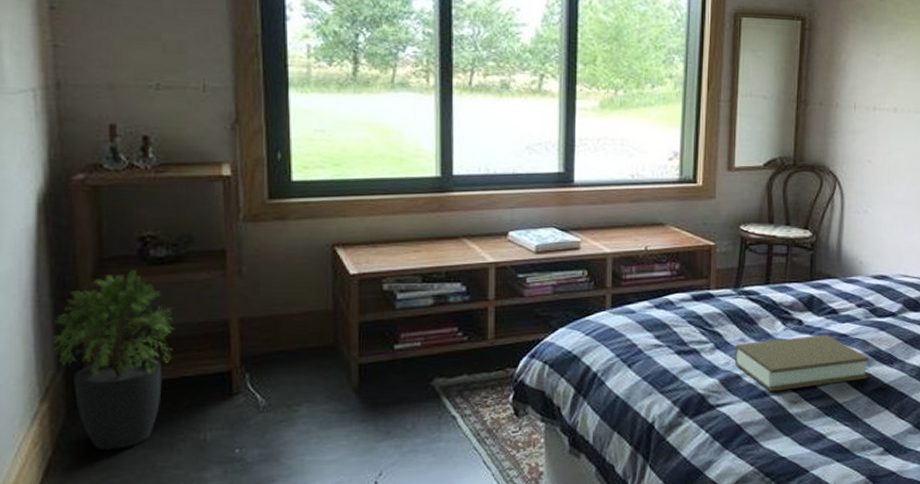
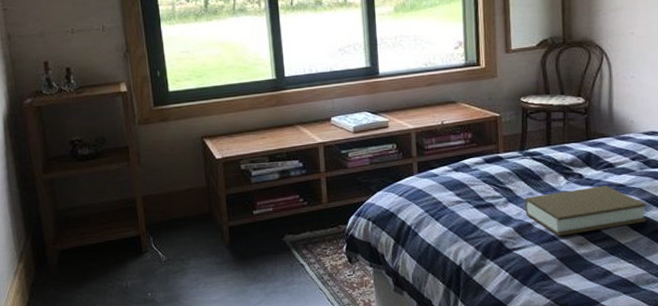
potted plant: present [54,269,174,450] -> none [22,164,100,296]

